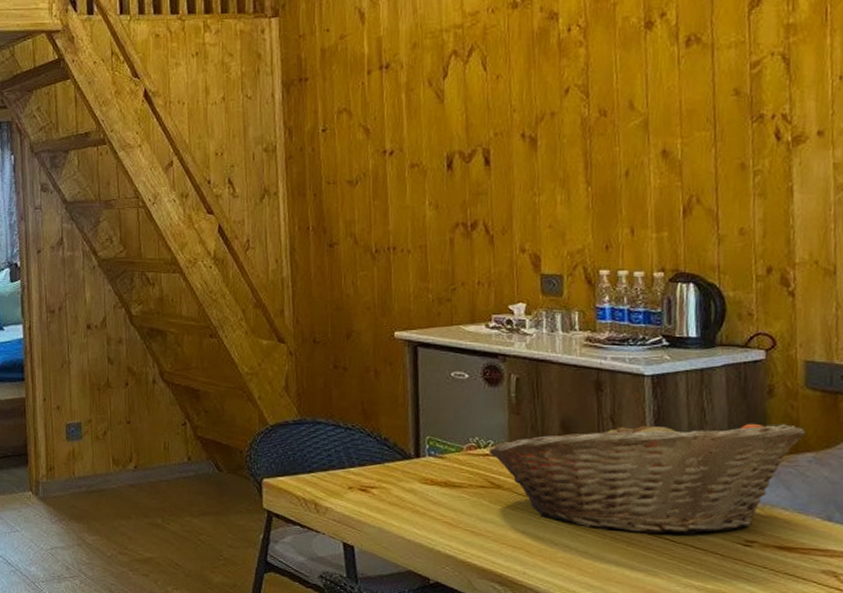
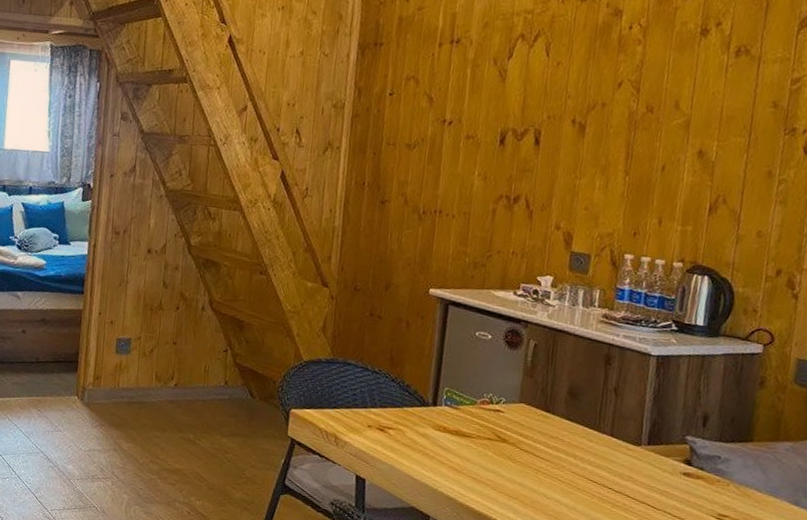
fruit basket: present [489,415,806,535] -> none [500,388,788,505]

